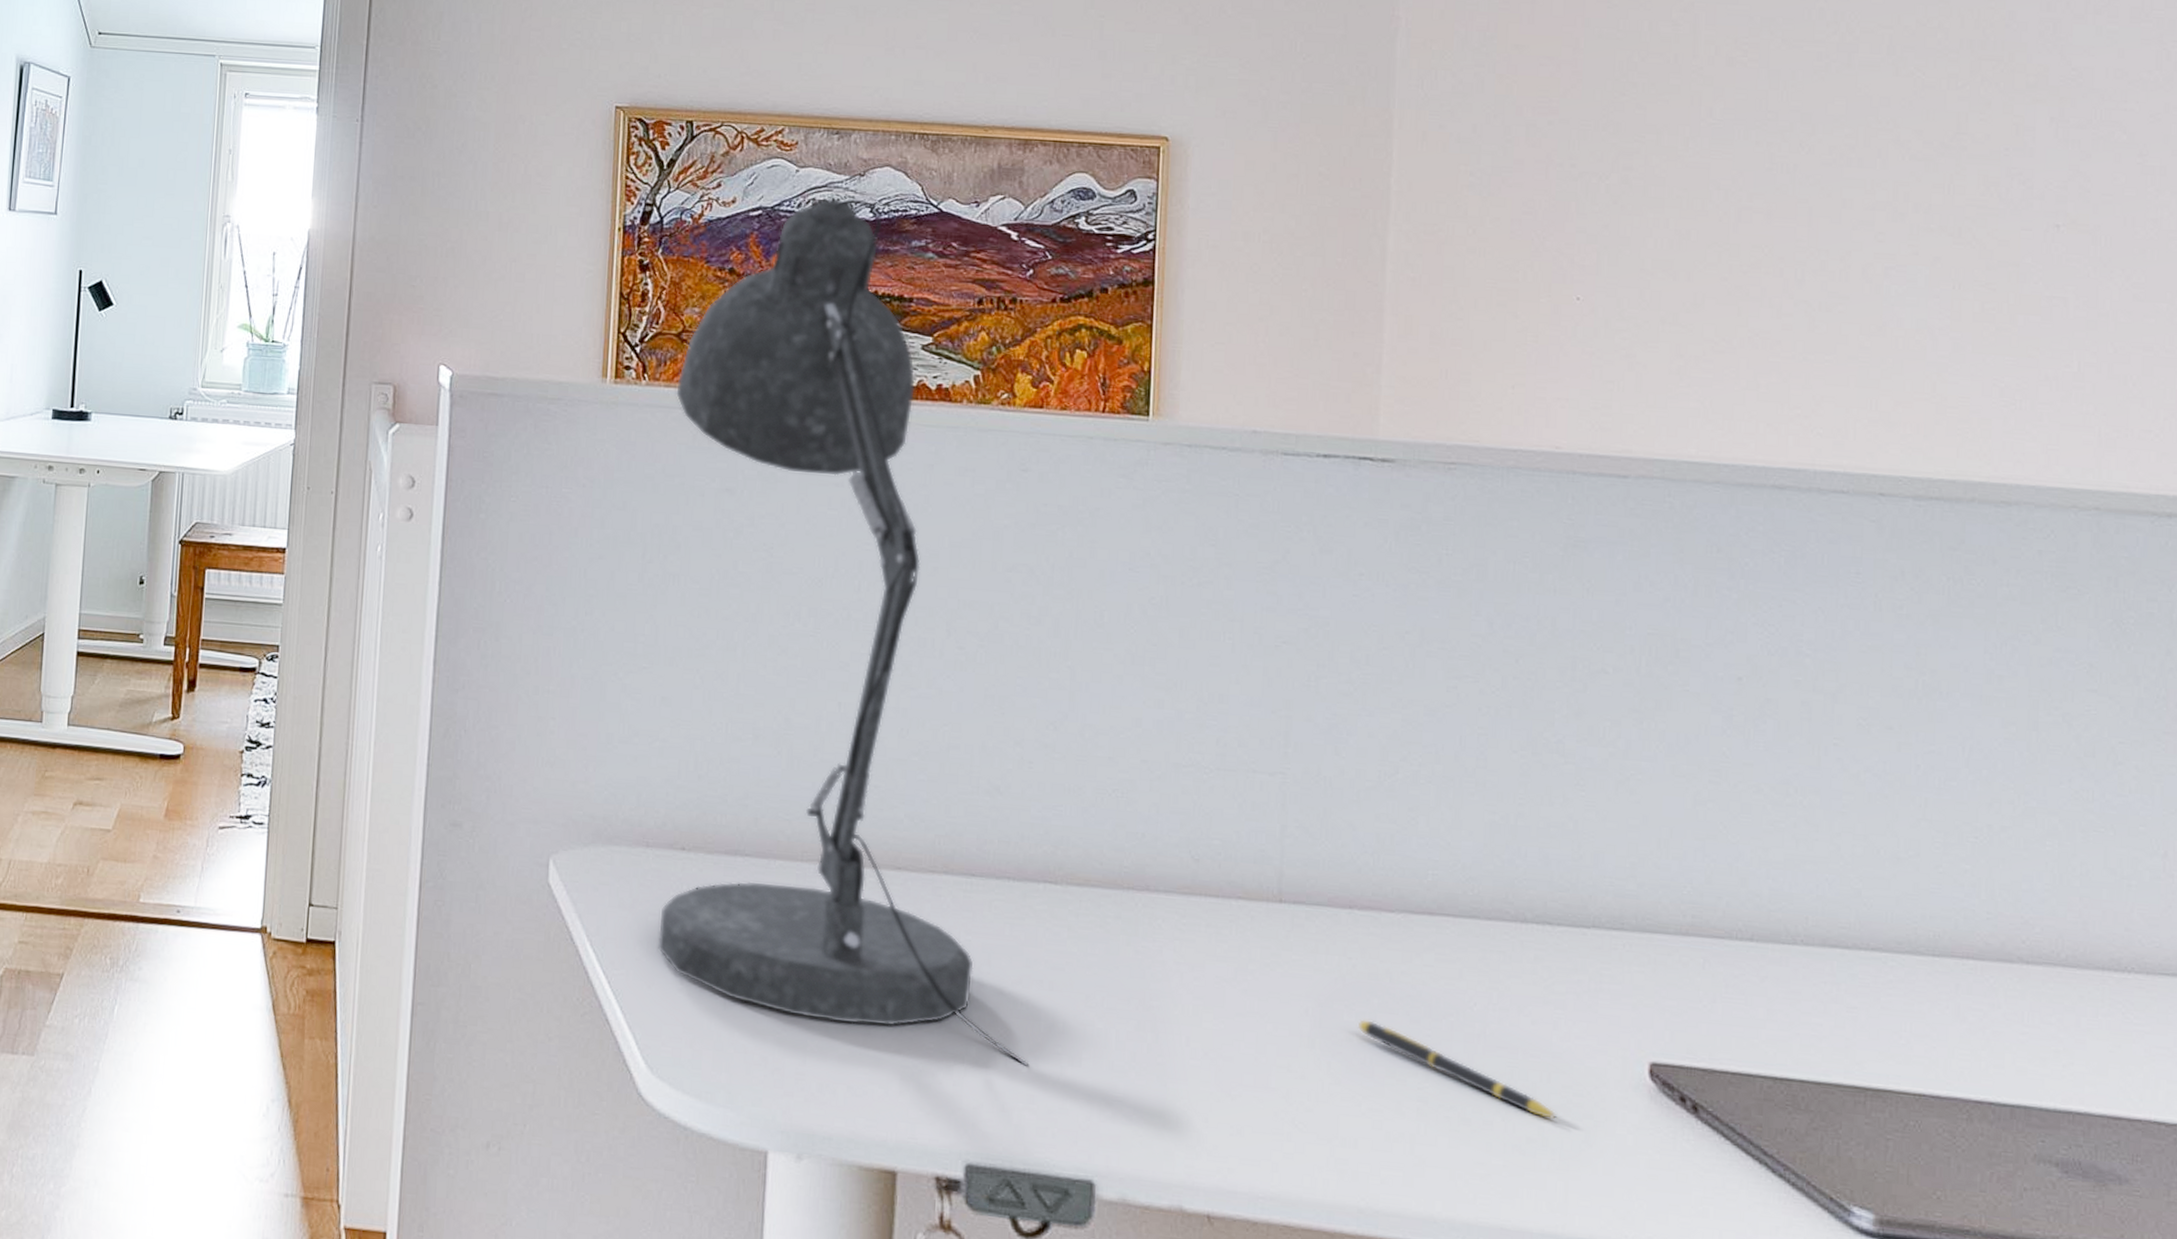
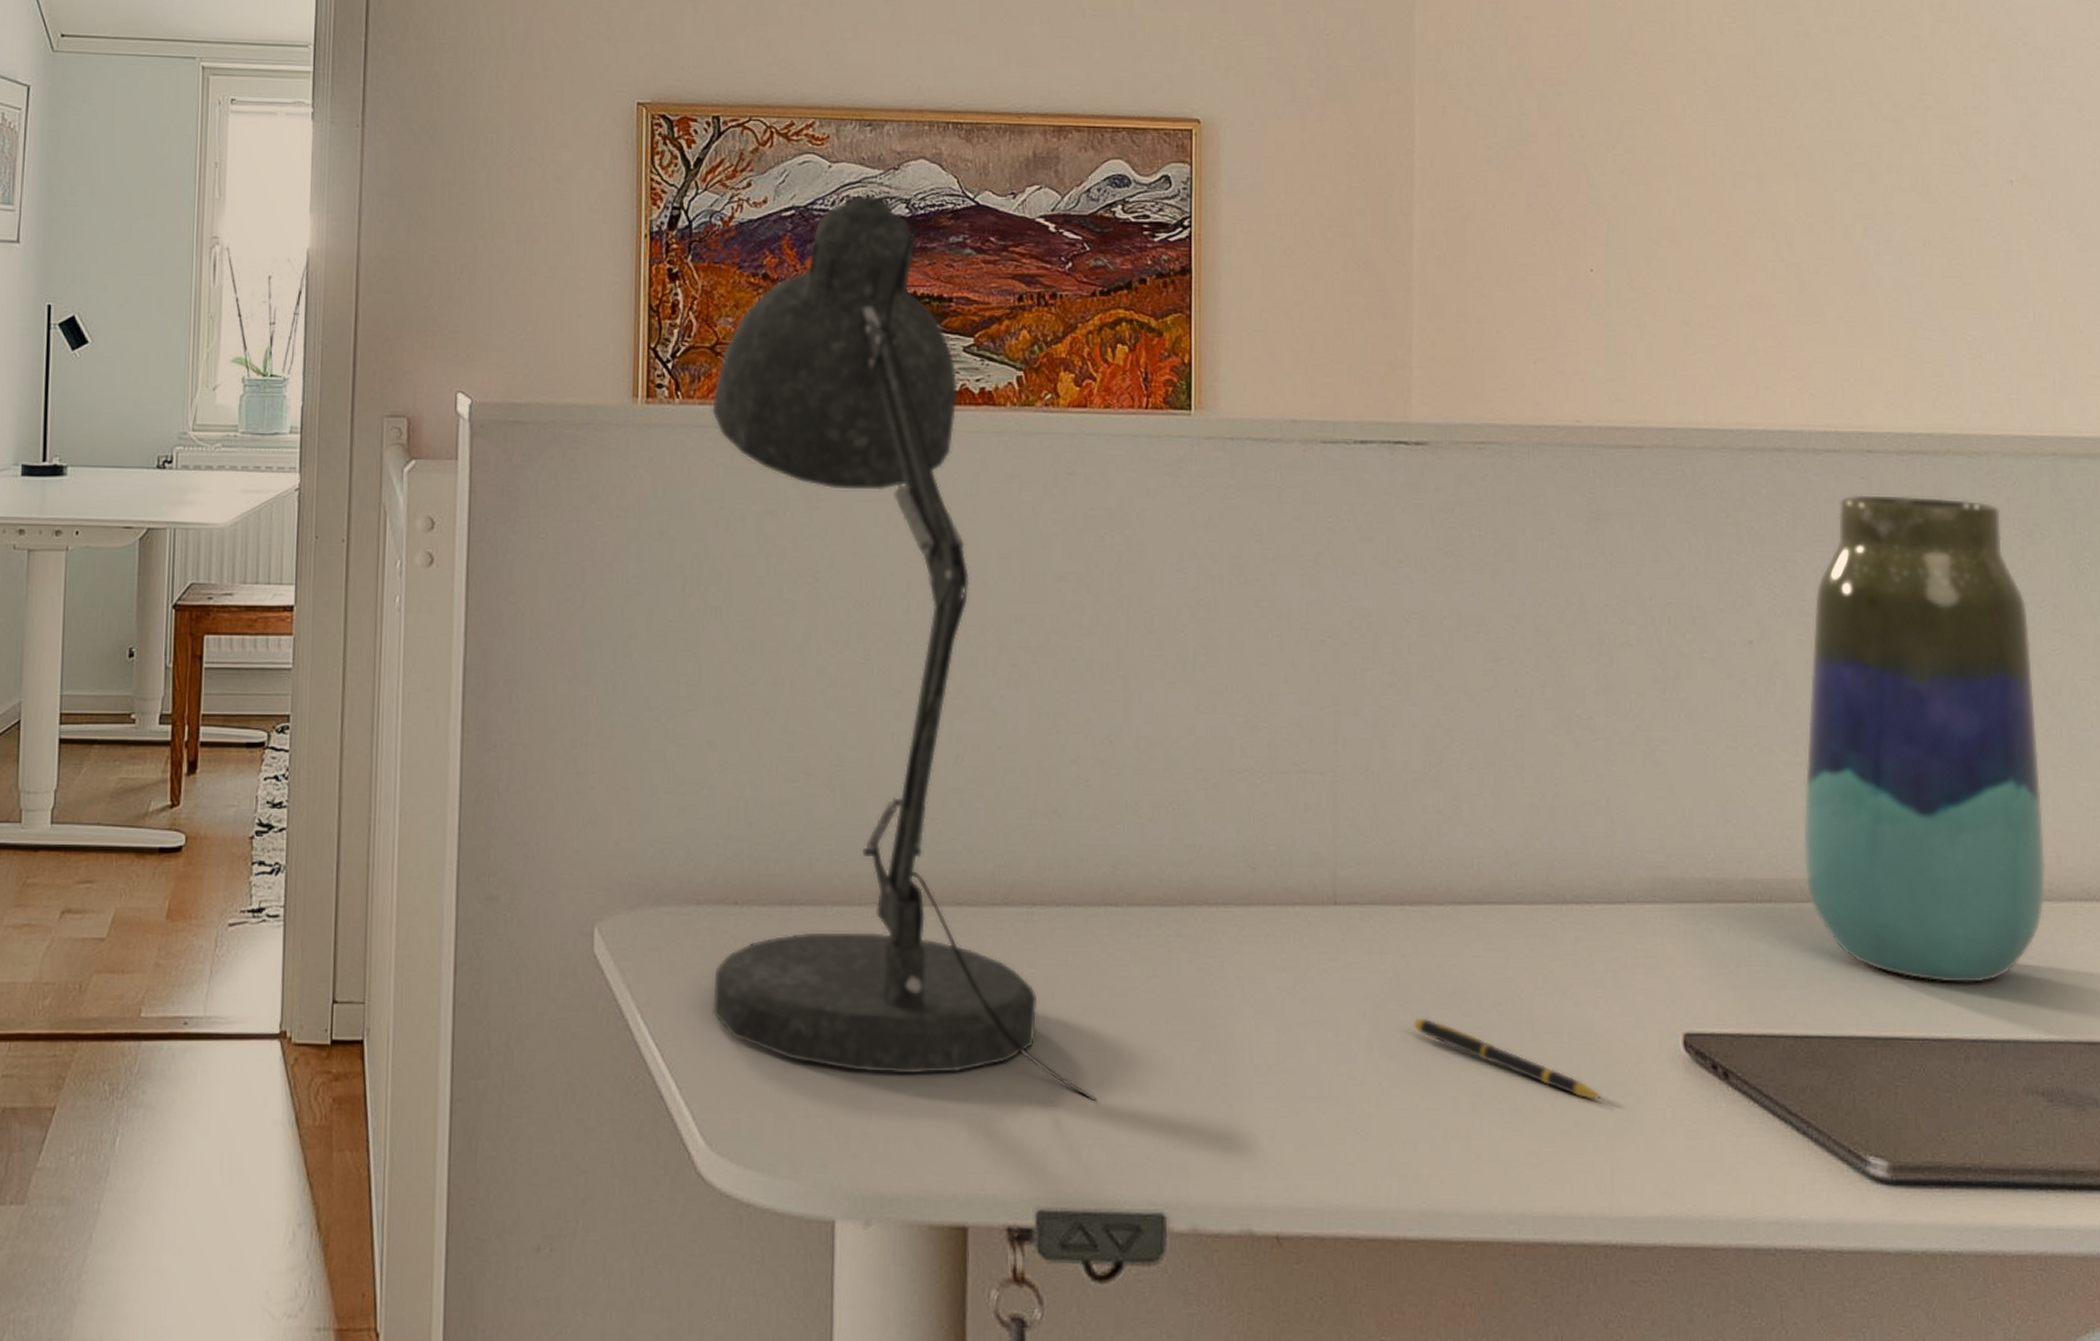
vase: none [1790,537,2070,1044] -> present [1803,495,2046,984]

